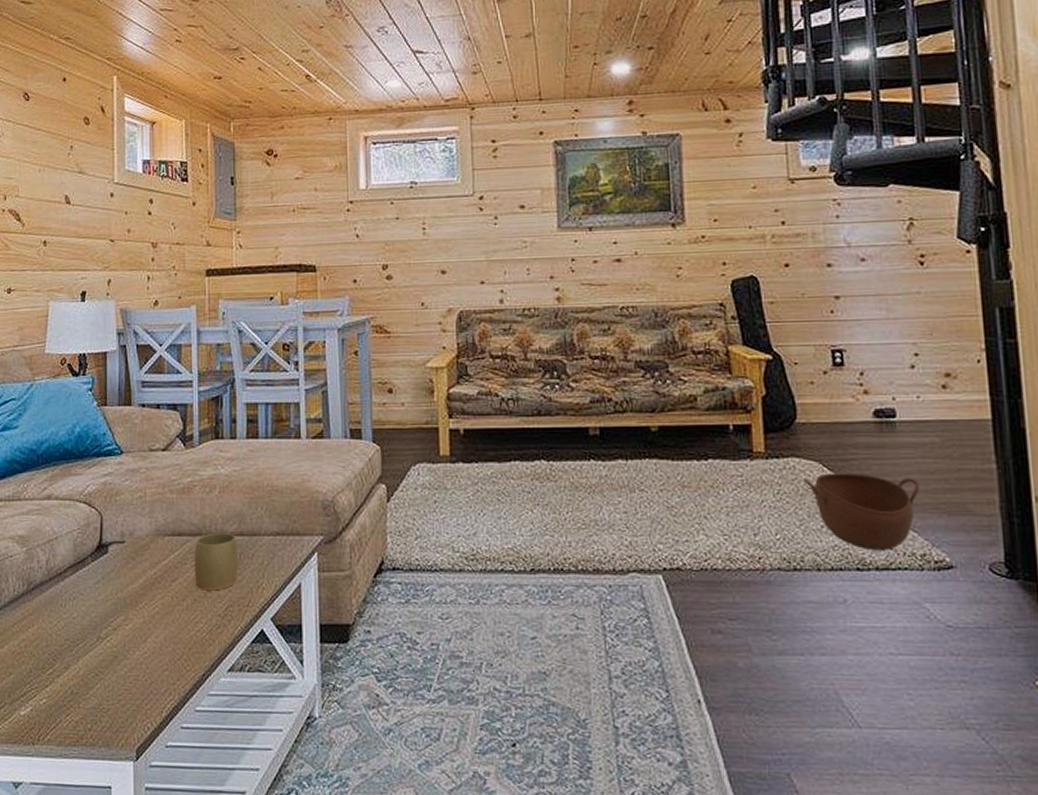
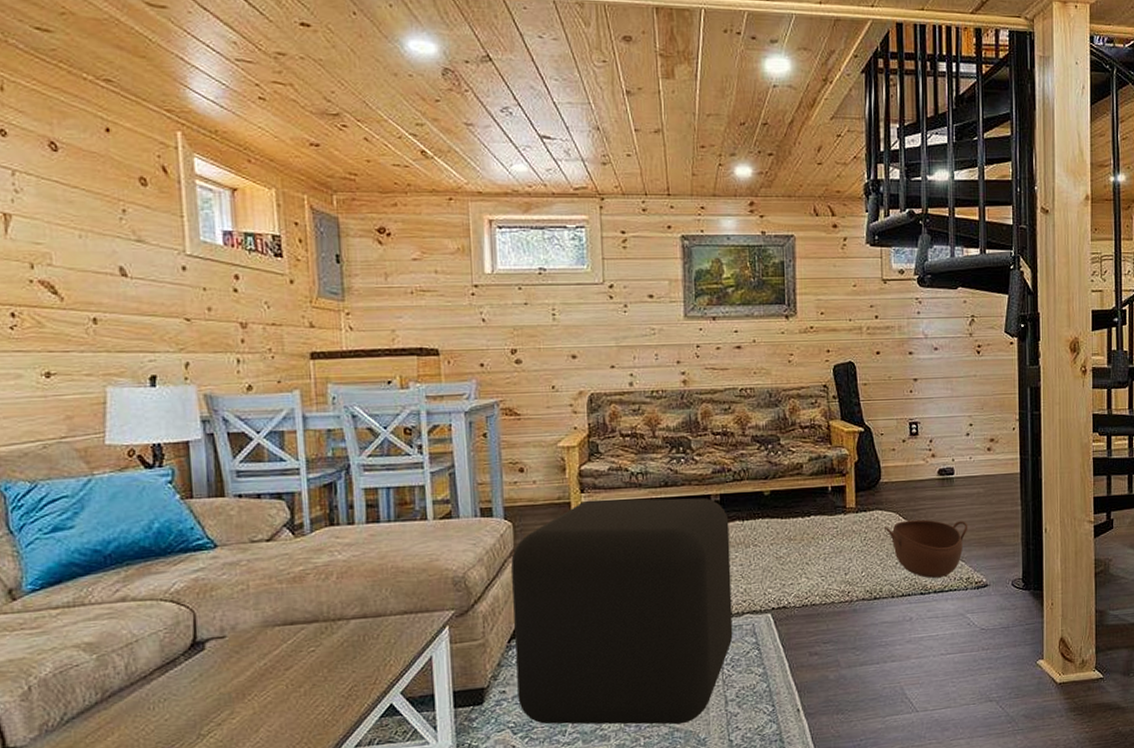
mug: present [194,533,239,591] -> none [310,616,363,675]
cube: none [379,426,617,698] -> present [511,498,733,725]

